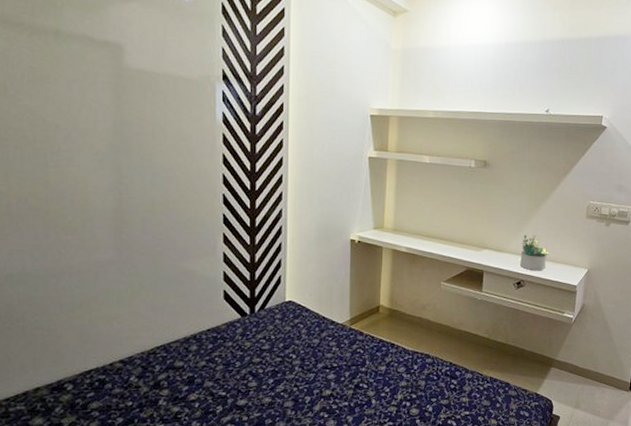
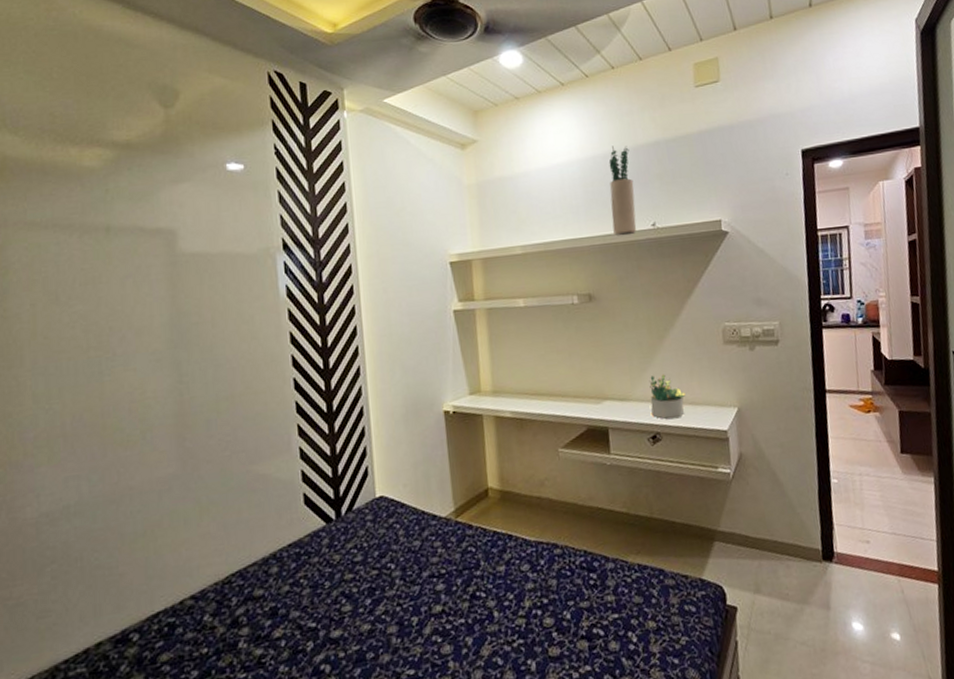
vase: none [513,36,538,117] -> present [608,146,637,236]

